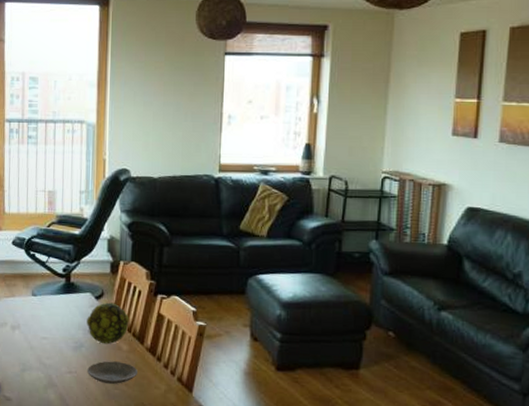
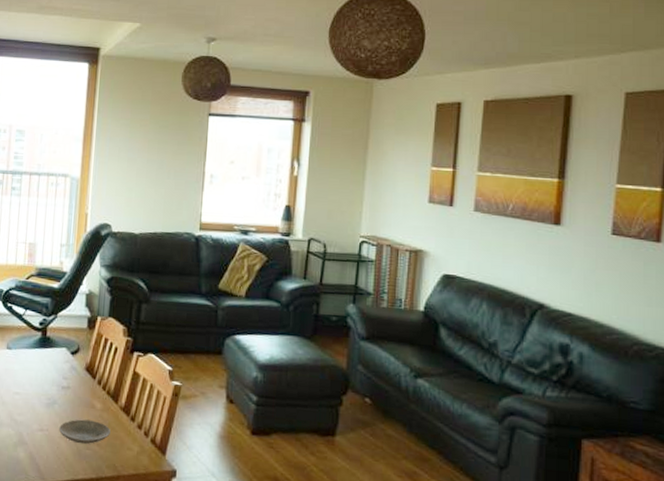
decorative ball: present [87,302,129,345] -> none [61,358,104,402]

